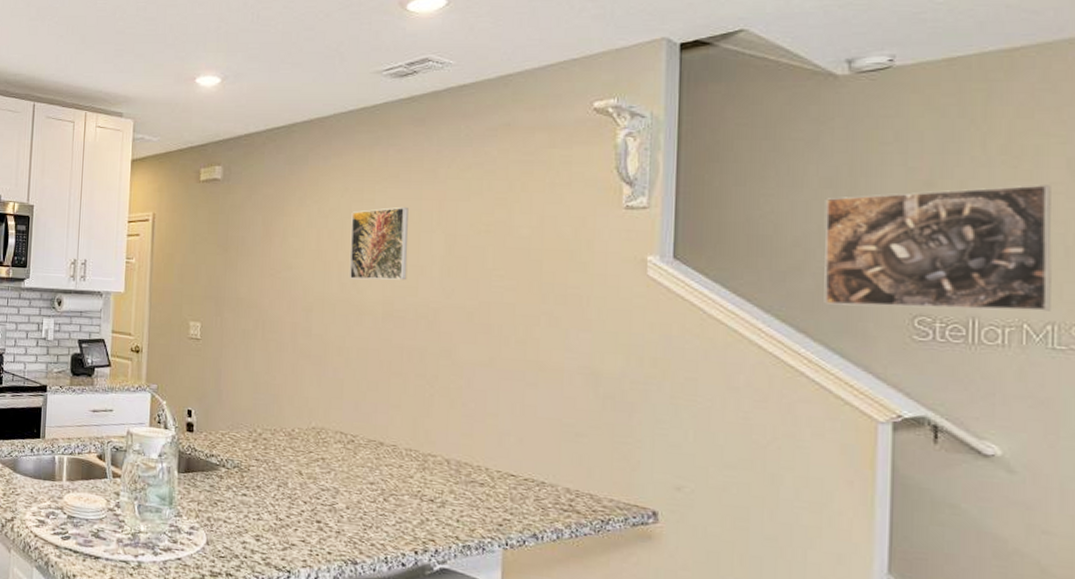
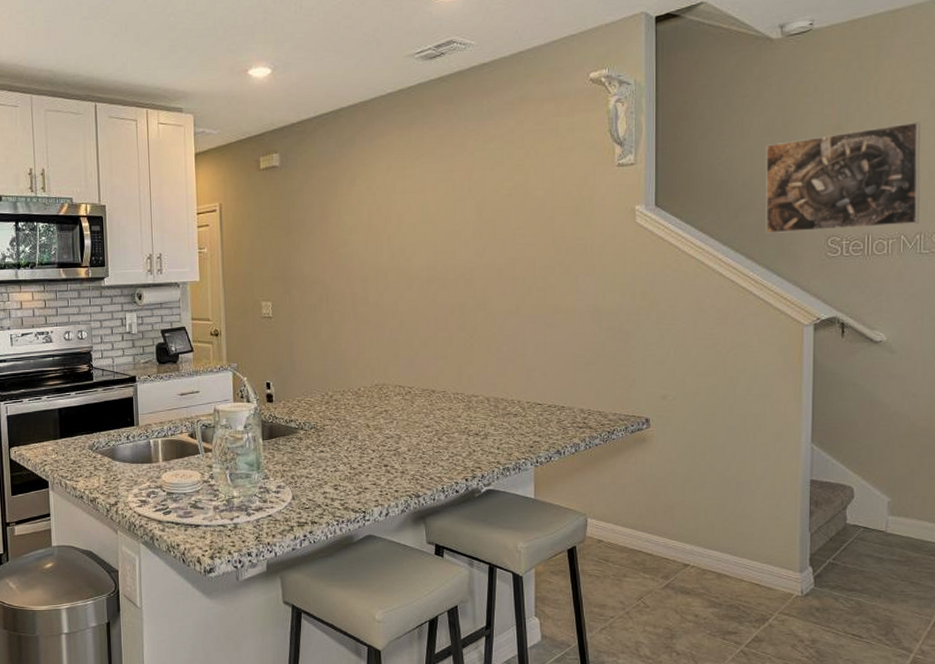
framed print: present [349,206,408,280] -> none [396,179,446,249]

